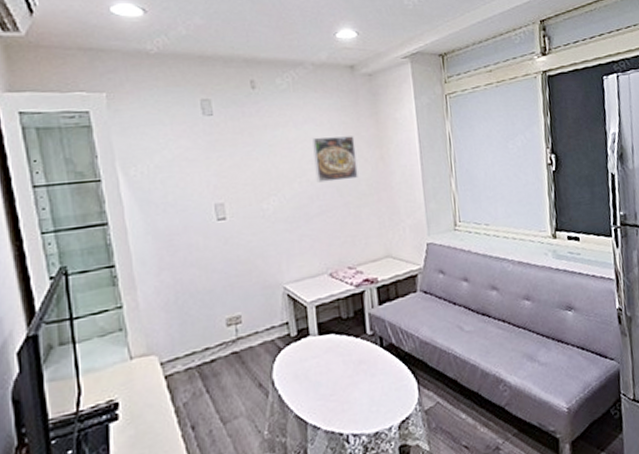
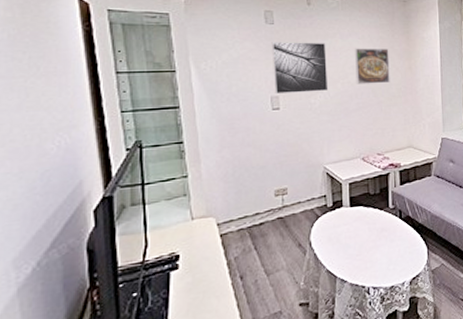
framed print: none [211,133,284,201] -> present [271,42,329,95]

